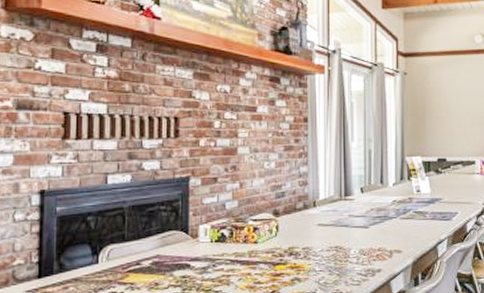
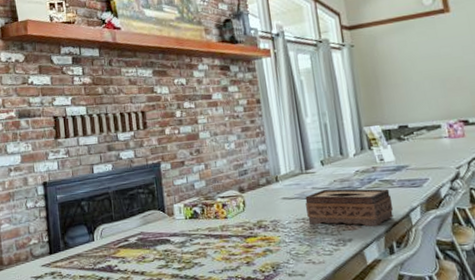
tissue box: none [341,217,423,258] -> present [305,188,394,227]

